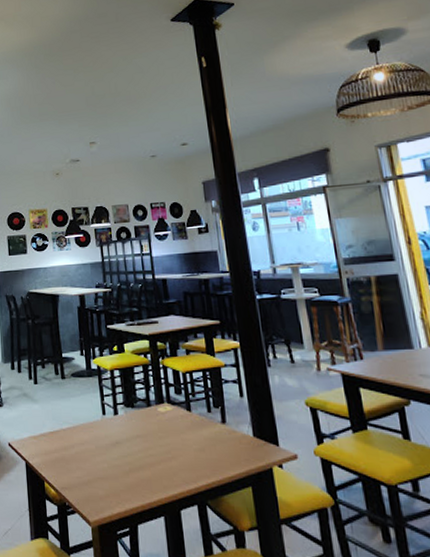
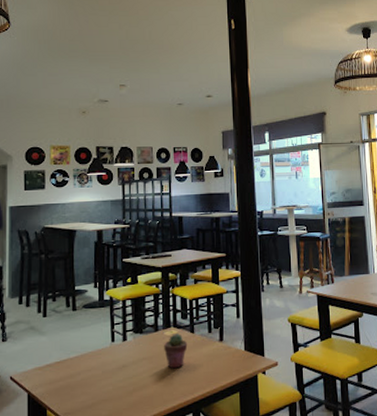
potted succulent: none [158,411,185,451] -> present [164,333,188,369]

